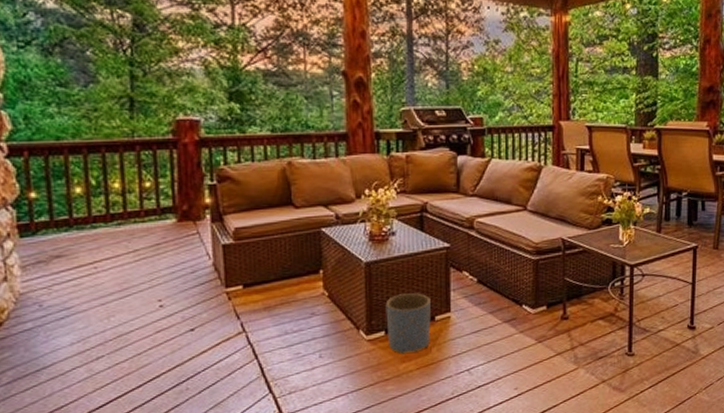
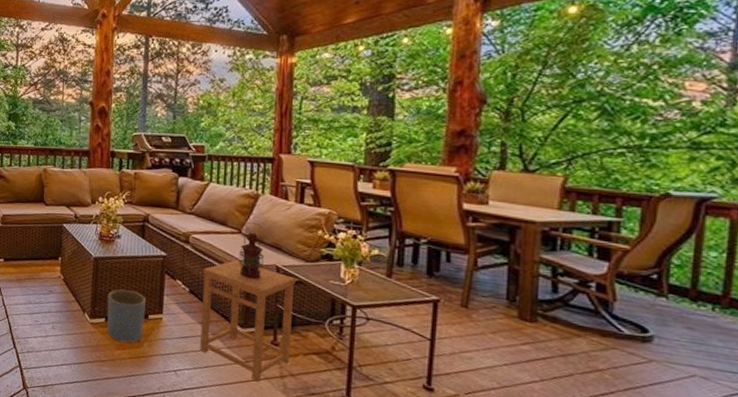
side table: none [490,239,580,359] -> present [200,260,296,382]
lantern: none [526,196,550,256] -> present [238,221,264,279]

